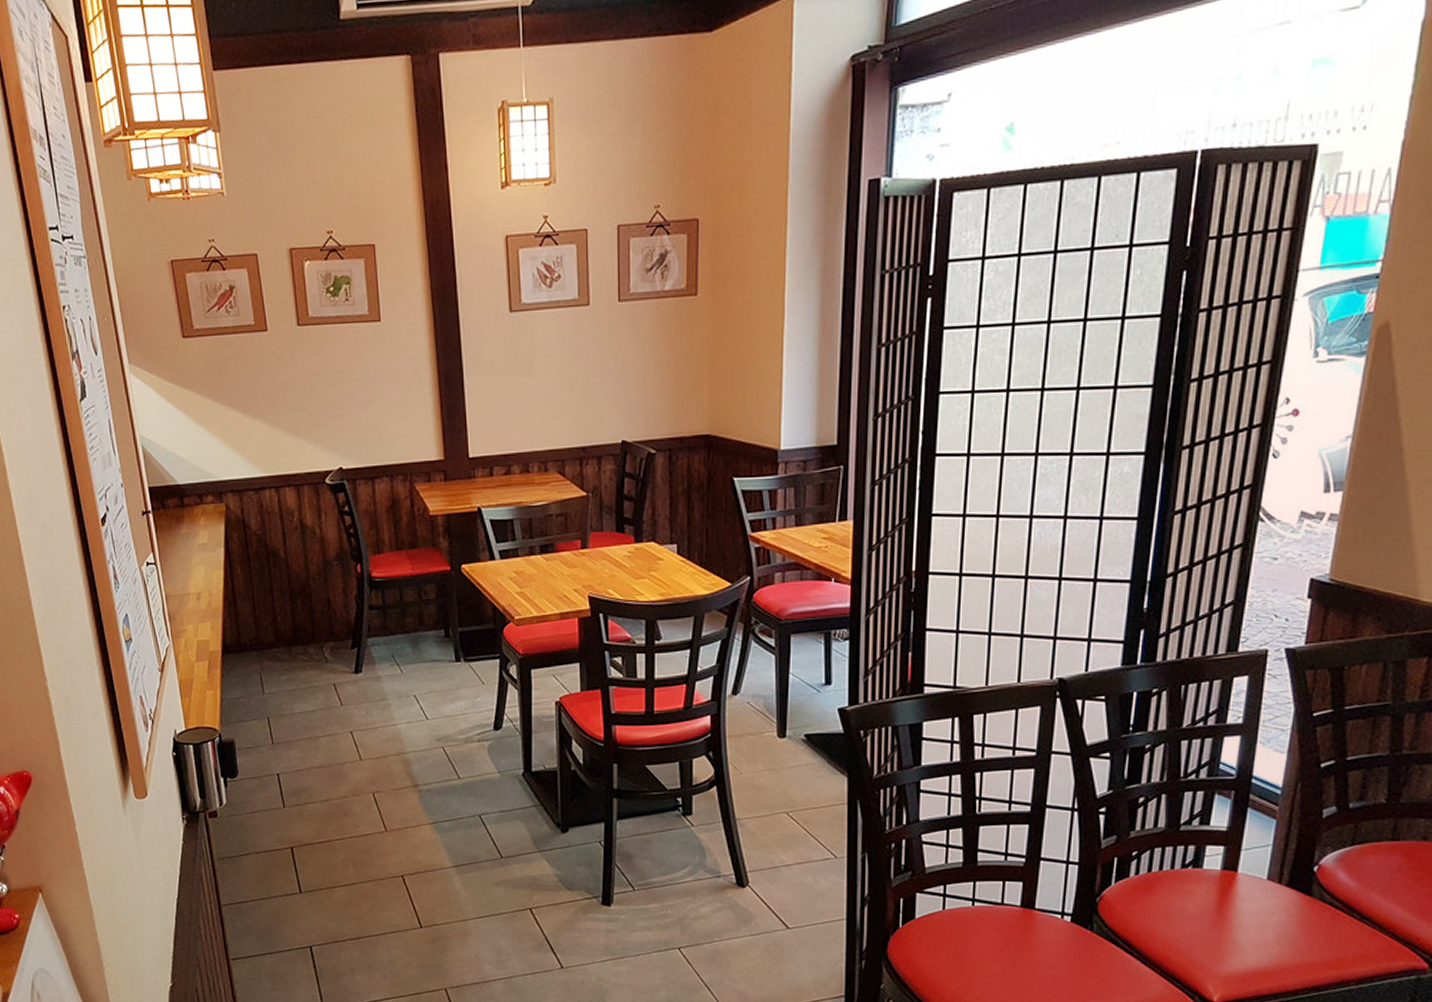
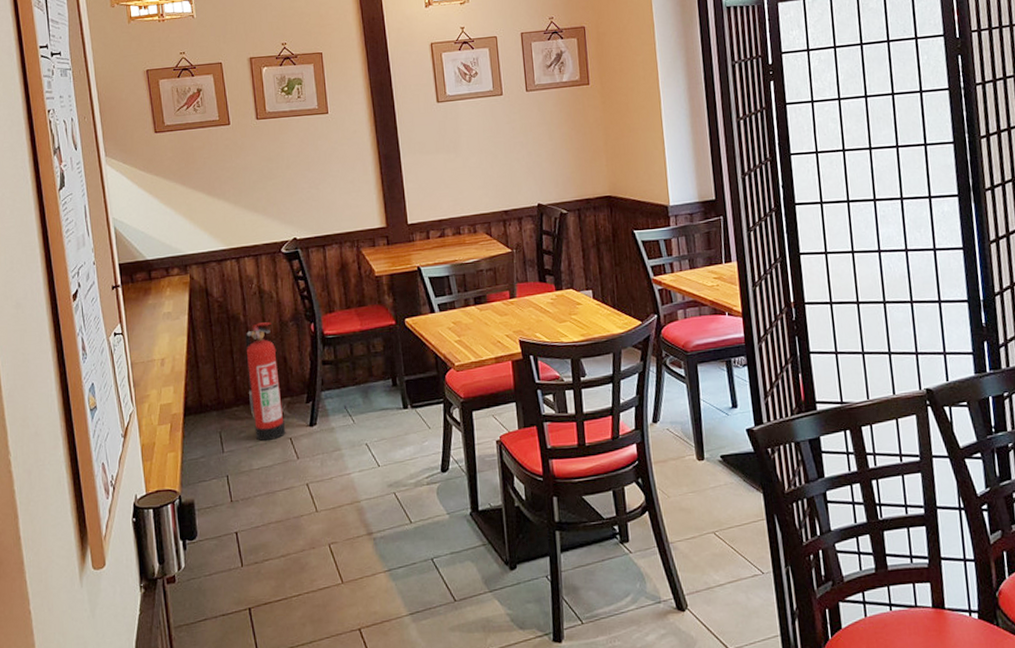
fire extinguisher: none [286,560,329,686] -> present [245,322,286,442]

